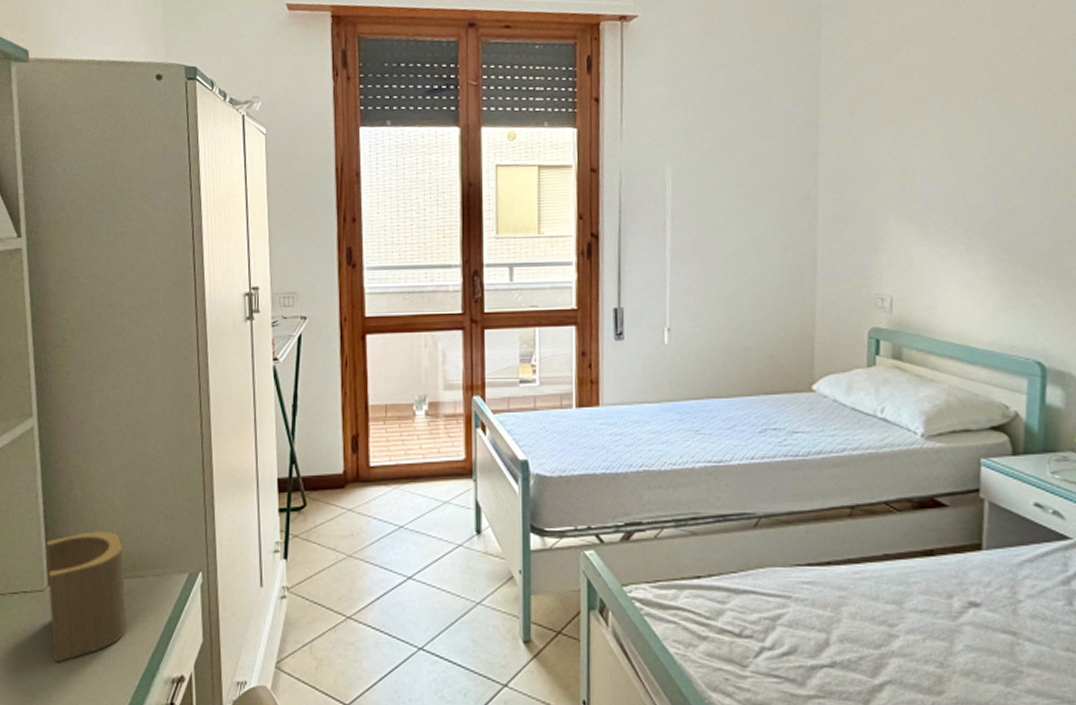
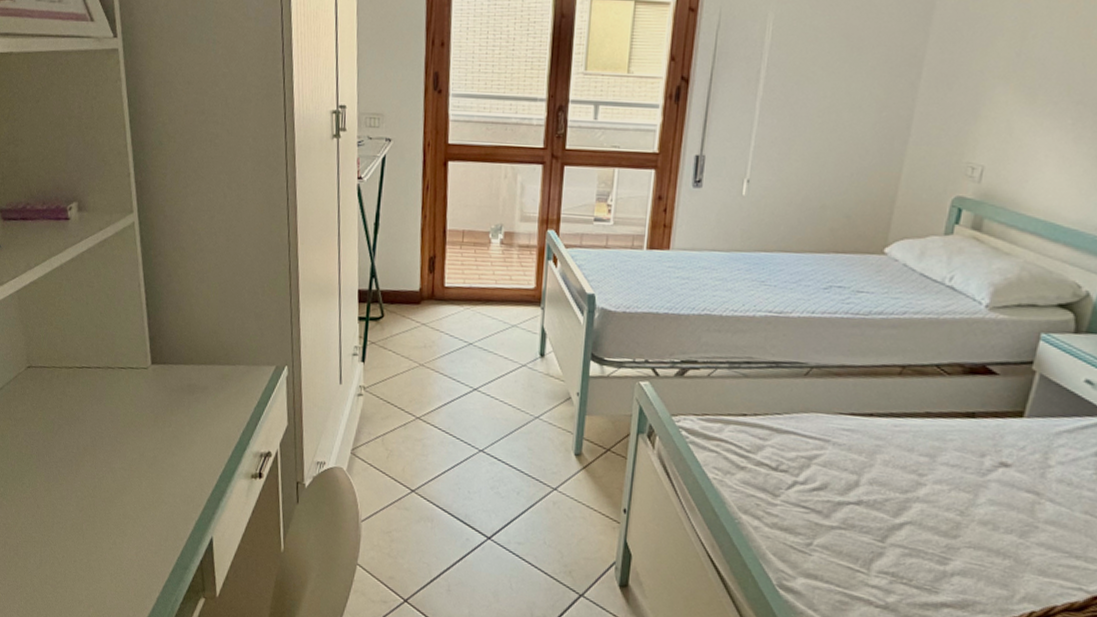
pen holder: present [46,531,127,663] -> none [149,321,221,430]

